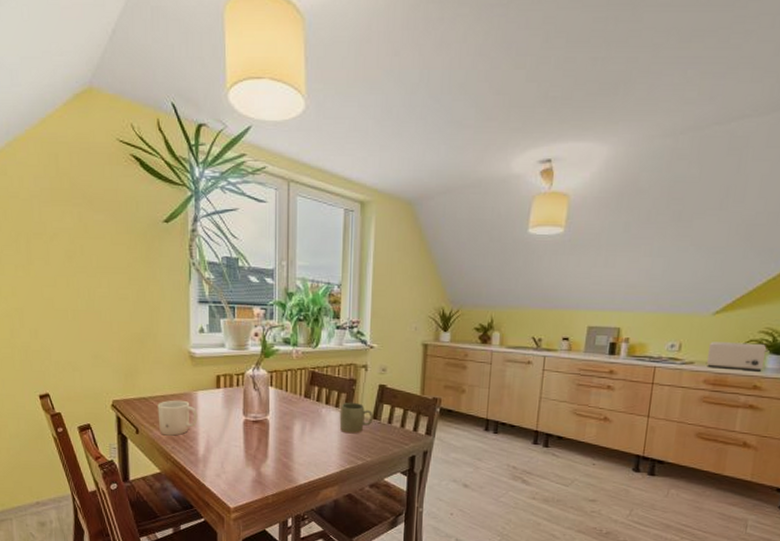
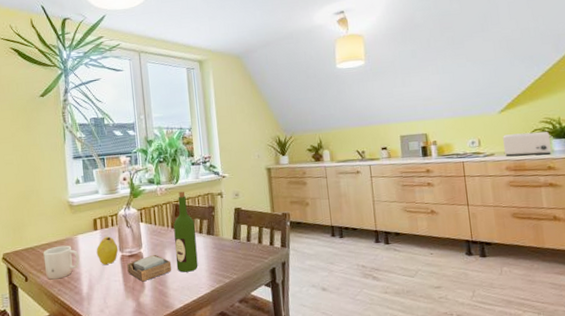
fruit: none [217,397,242,428] -> present [96,236,119,266]
napkin holder: none [250,423,300,451] -> present [127,254,172,282]
wine bottle: none [305,357,332,448] -> present [173,191,198,273]
mug: present [339,402,374,434] -> none [203,226,234,256]

